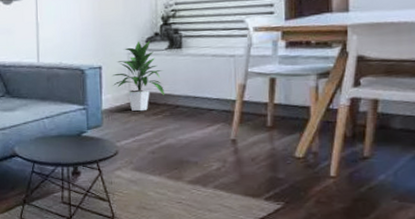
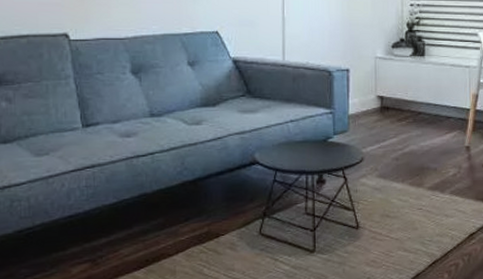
indoor plant: present [112,40,164,112] -> none [359,45,408,117]

